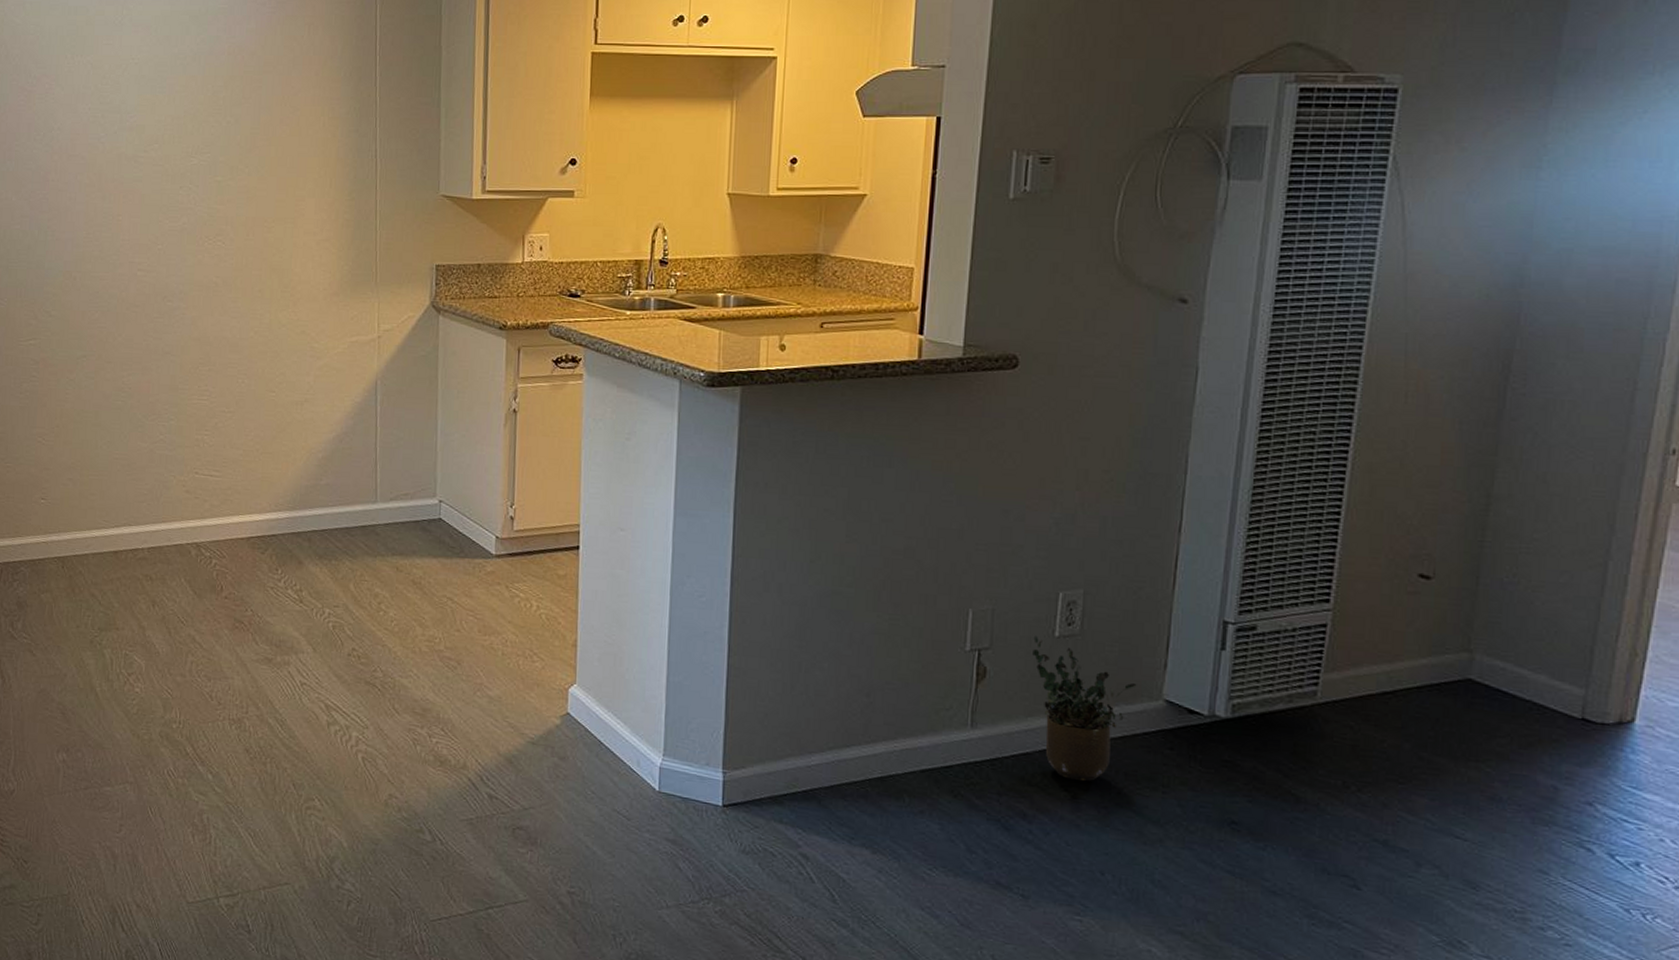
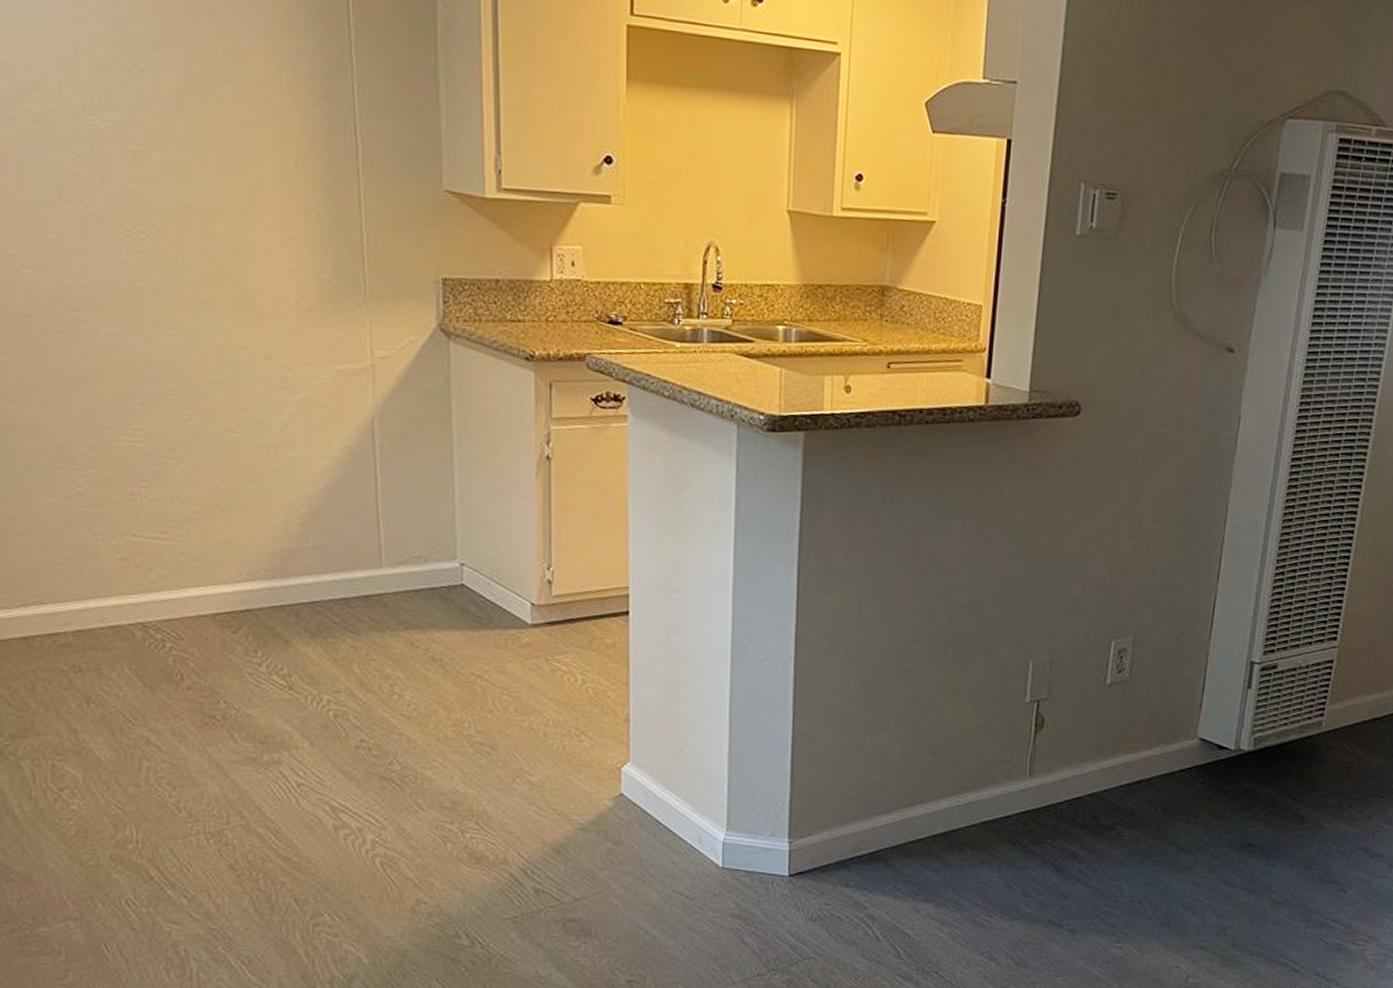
potted plant: present [1032,635,1137,782] -> none [1086,684,1176,820]

